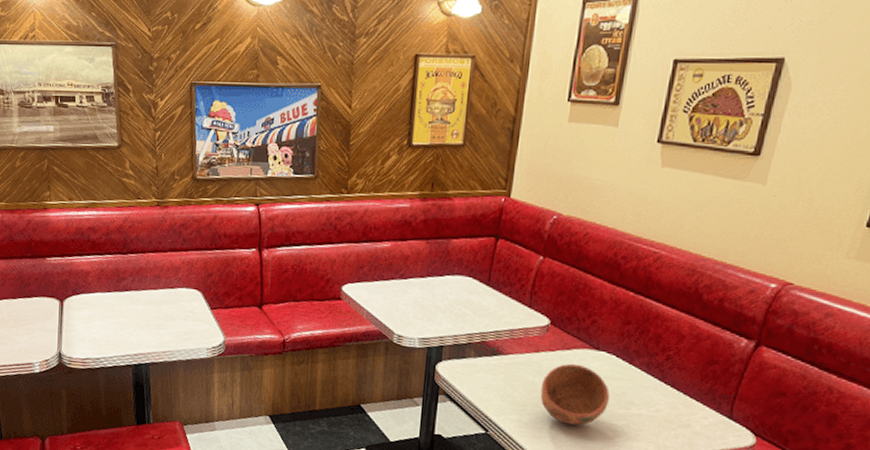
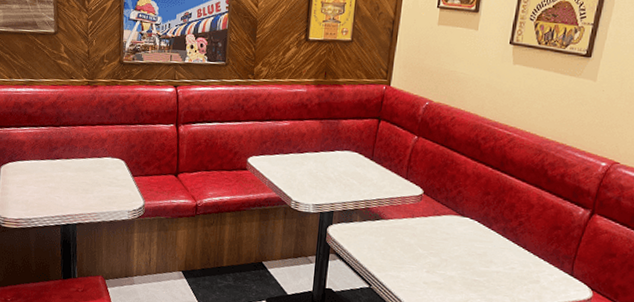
bowl: present [540,363,610,426] -> none [415,227,474,281]

